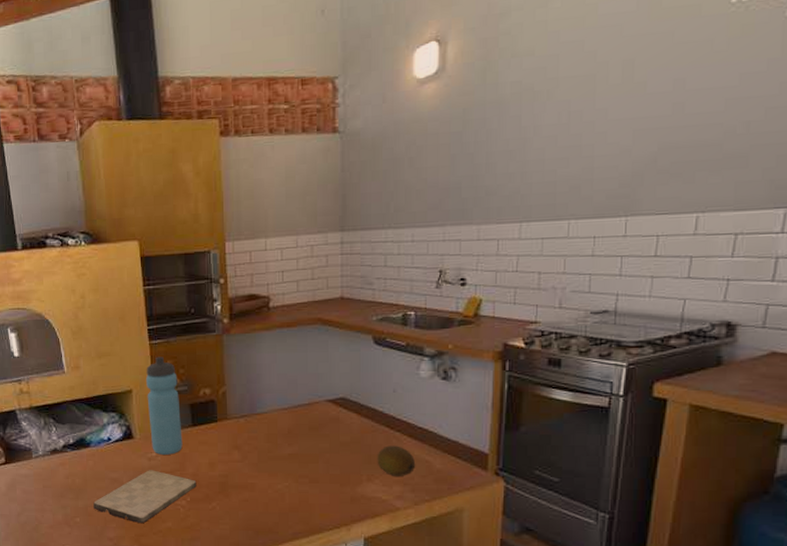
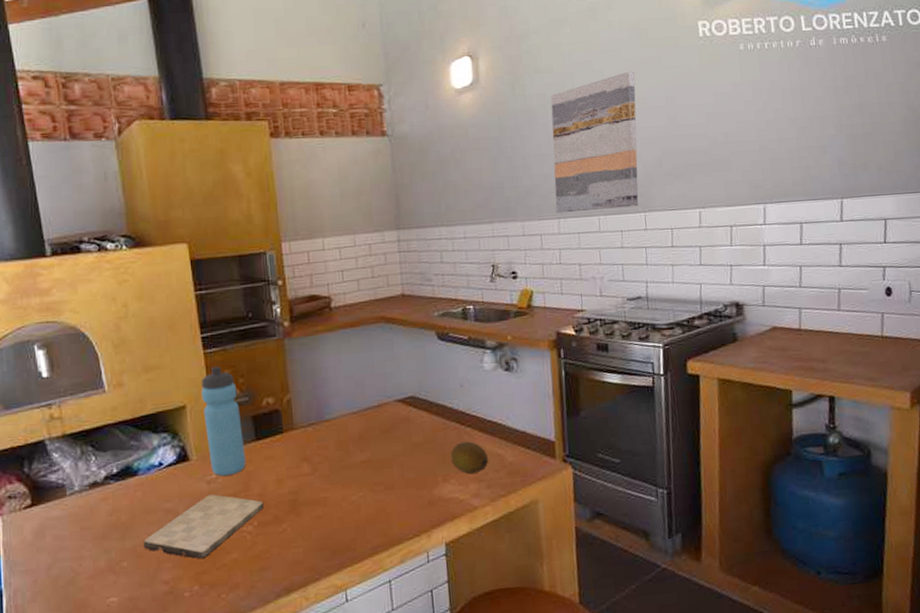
wall art: none [518,49,637,217] -> present [550,71,639,213]

